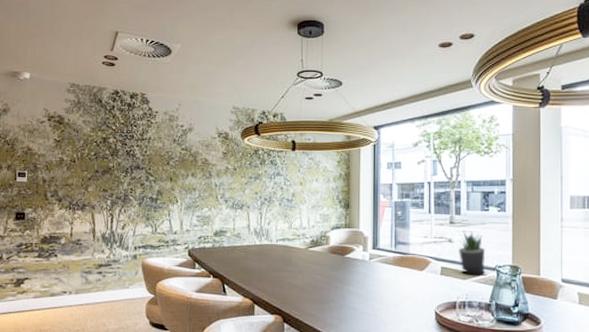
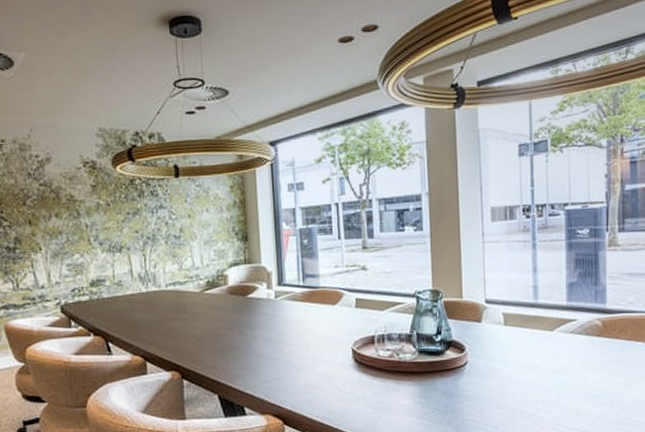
planter: present [459,231,486,275] -> none [373,256,404,305]

